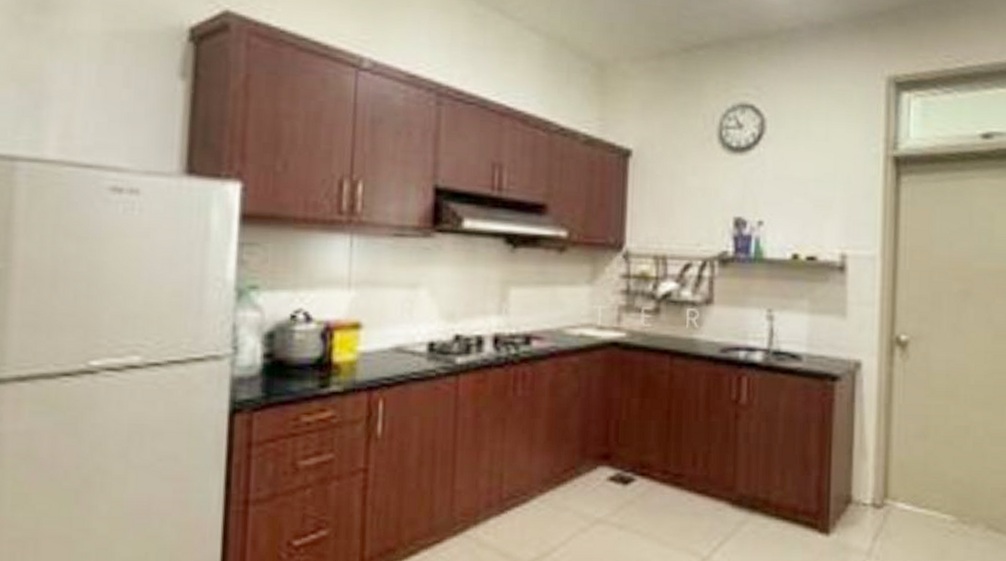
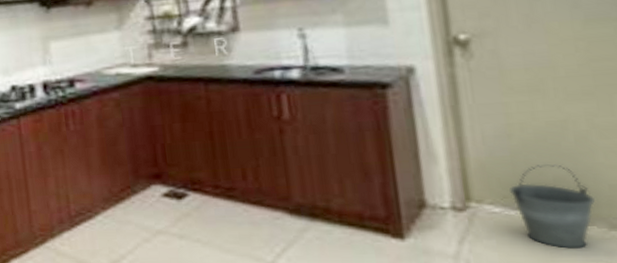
bucket: none [919,466,979,547] -> present [510,164,595,249]

